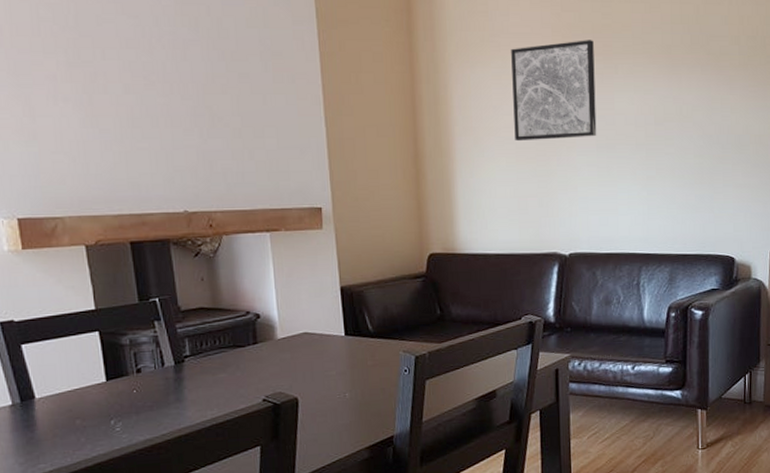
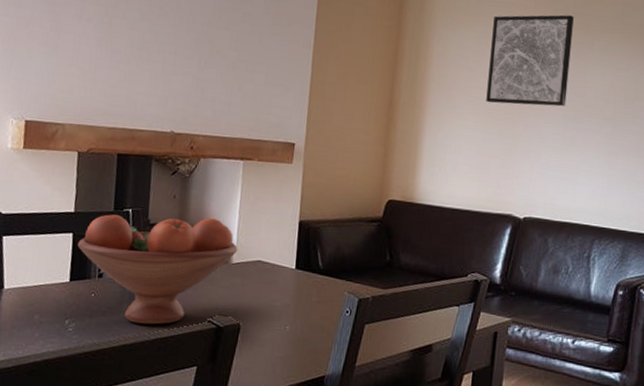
fruit bowl: none [106,295,281,413] -> present [77,214,238,325]

